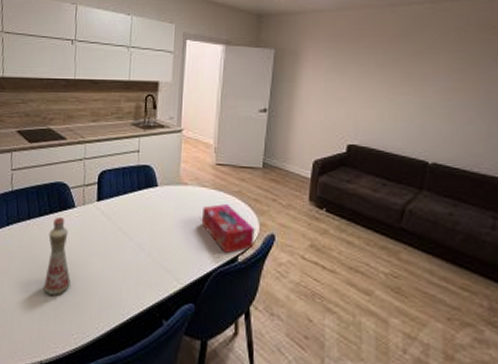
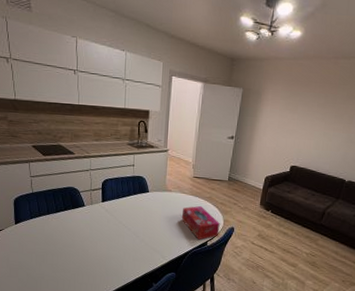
bottle: present [44,217,71,295] -> none [64,213,84,267]

